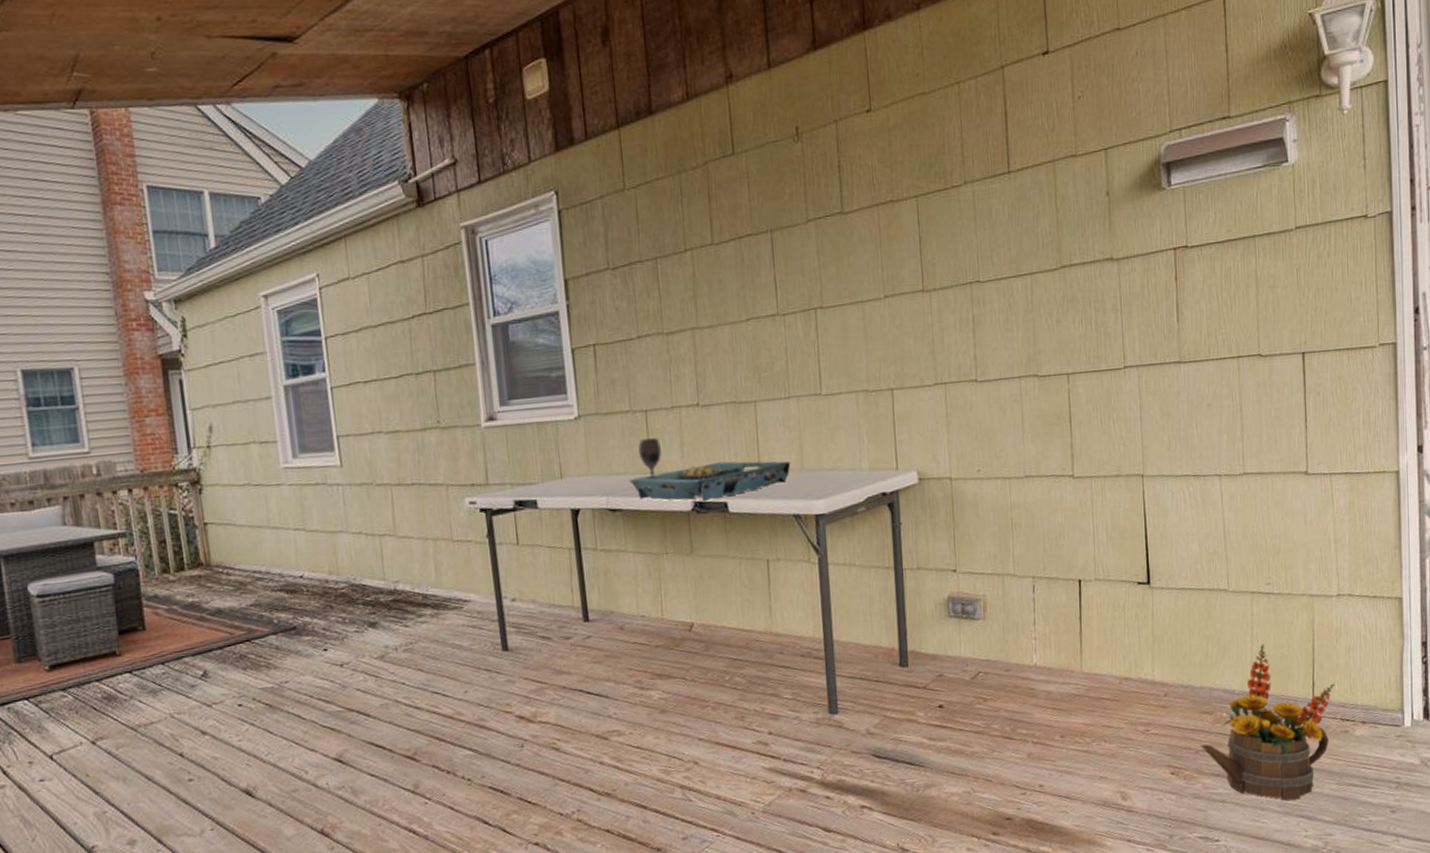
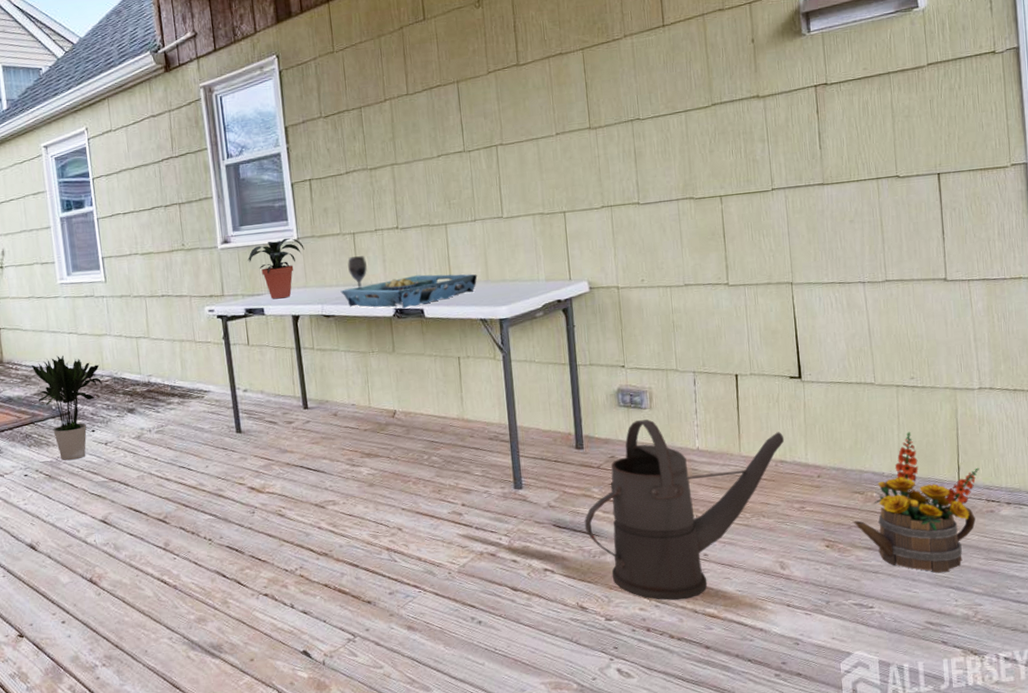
potted plant: none [247,557,336,687] -> present [31,355,102,461]
potted plant: none [517,415,587,490] -> present [247,238,305,300]
watering can: none [907,632,1130,838] -> present [584,419,785,600]

